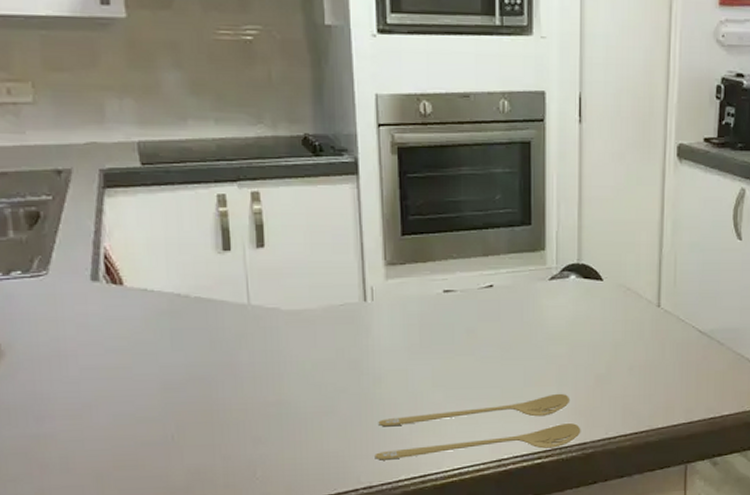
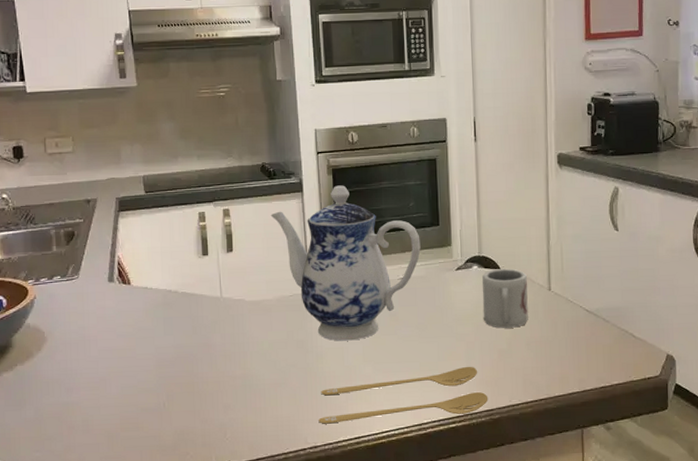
teapot: none [315,168,507,362] -> present [270,185,421,341]
cup: none [579,280,635,350] -> present [482,268,528,328]

